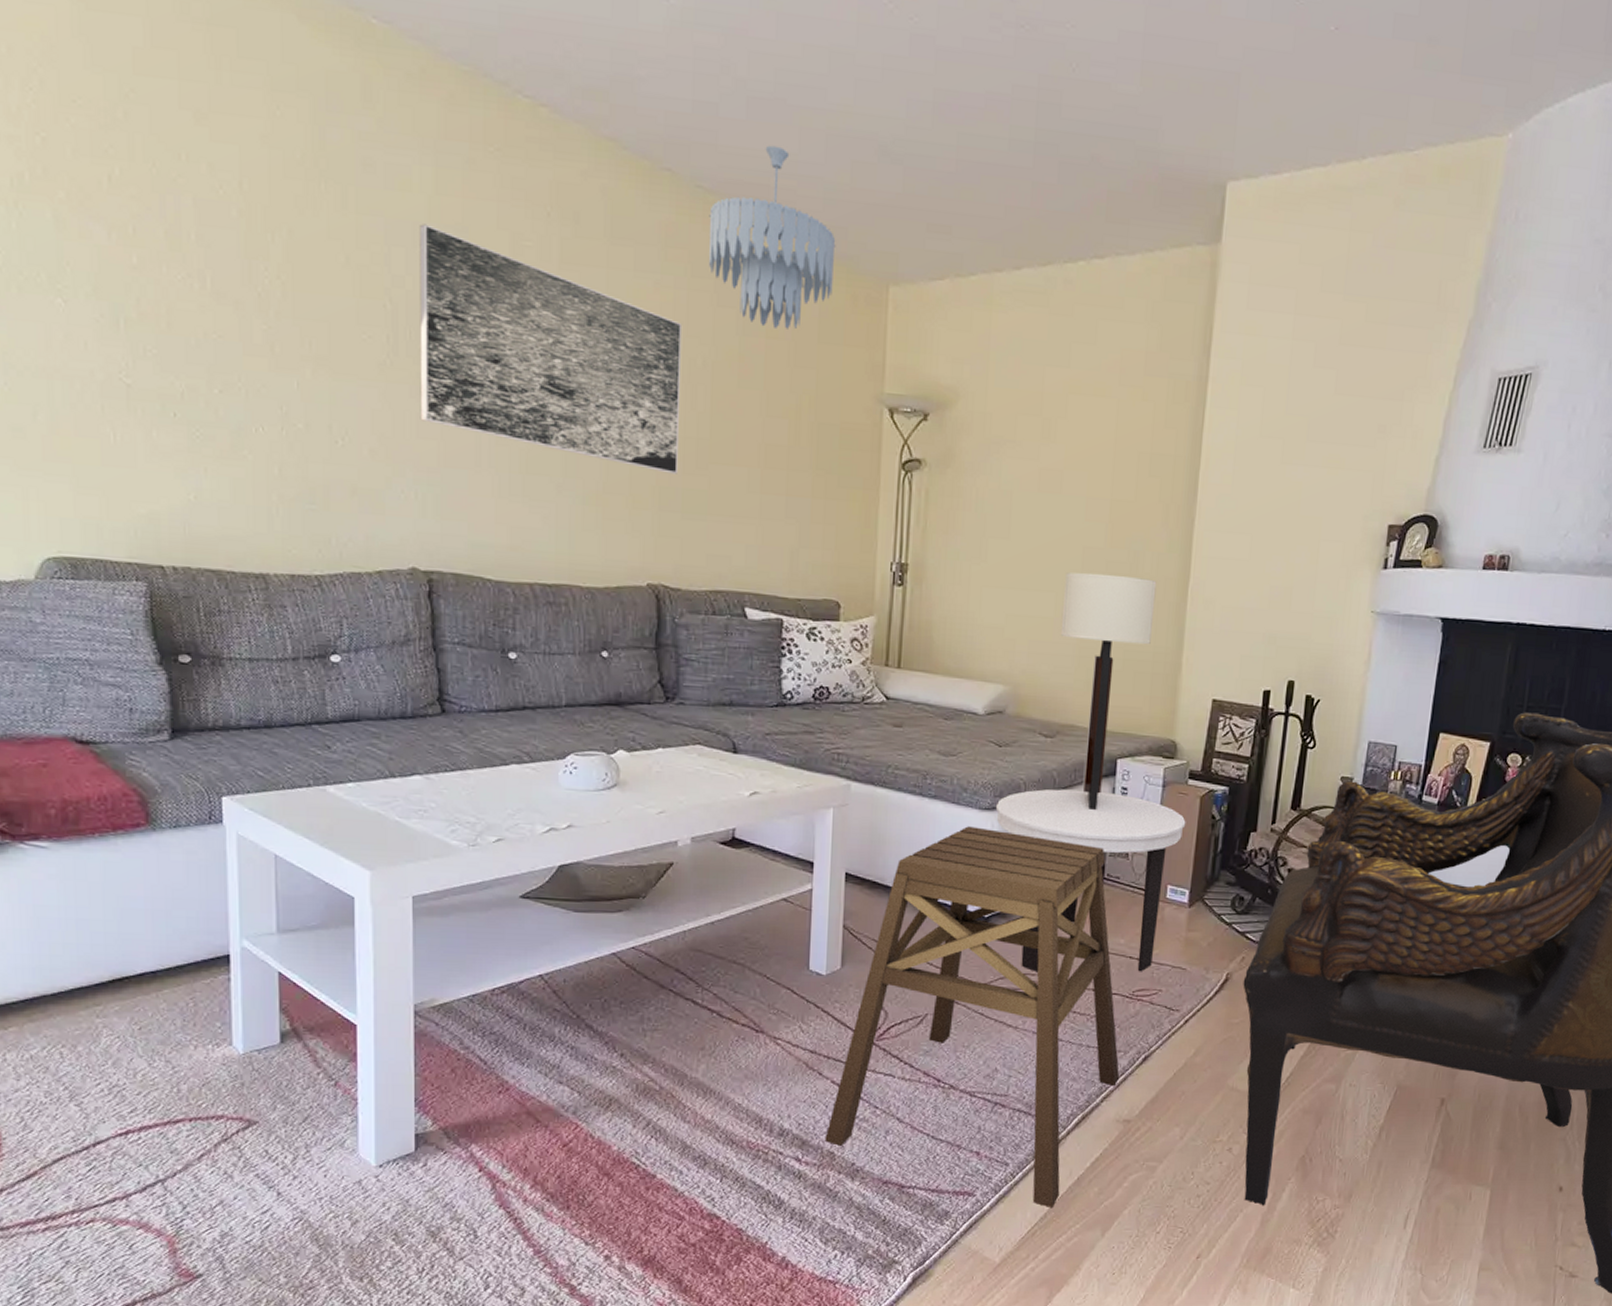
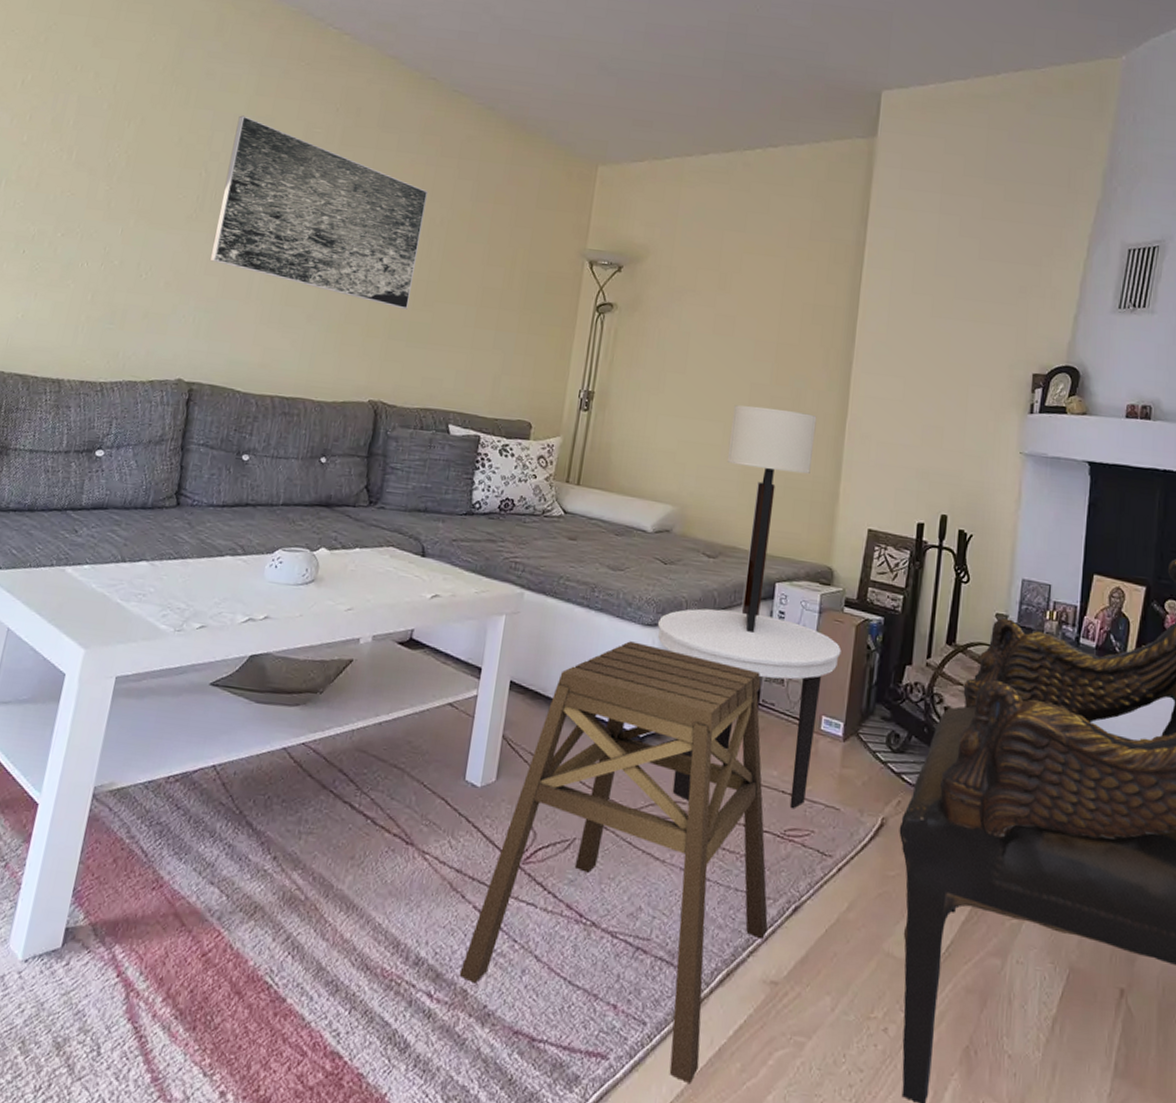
ceiling light fixture: present [708,145,836,330] -> none [455,62,559,197]

